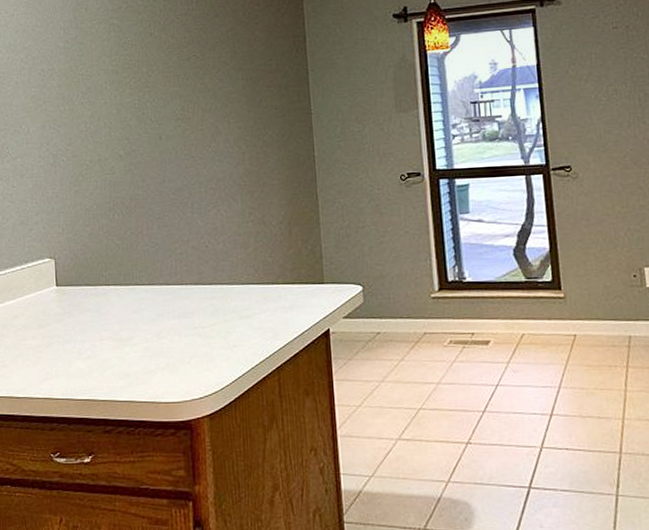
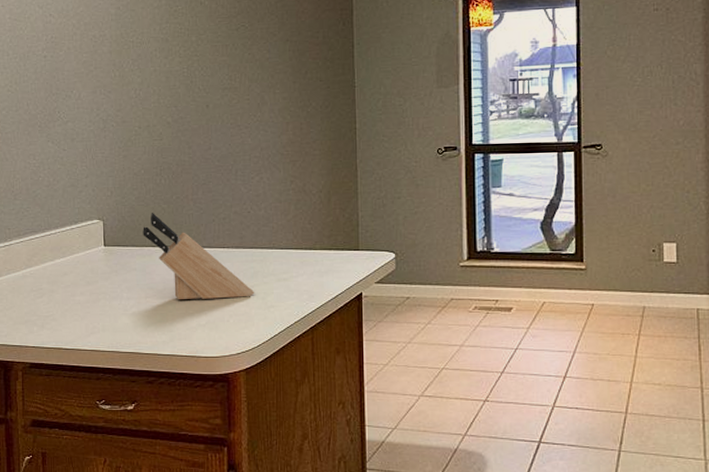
knife block: none [96,250,216,342] -> present [143,213,255,300]

